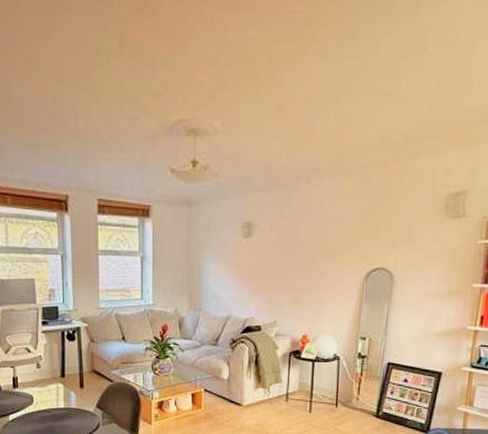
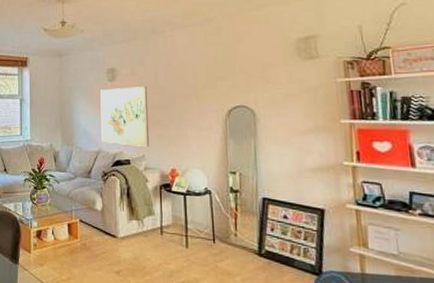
wall art: none [232,244,286,313] -> present [100,87,150,148]

